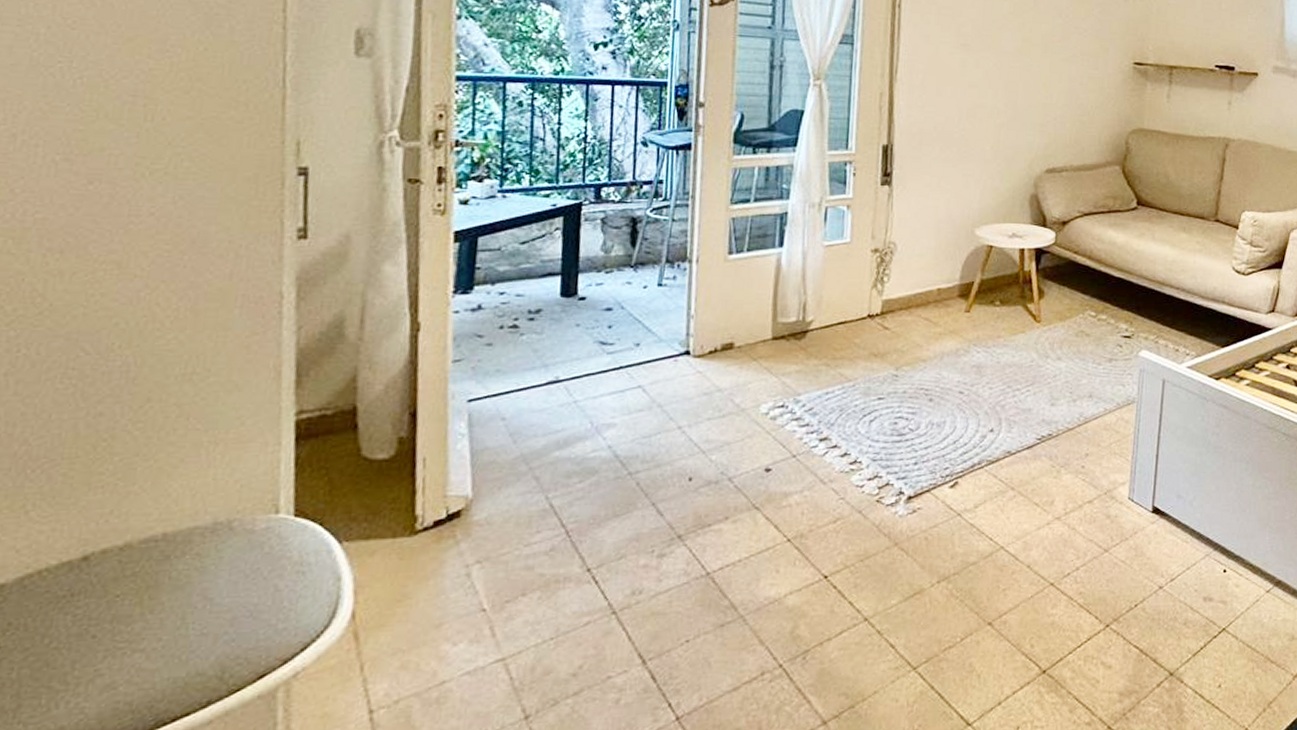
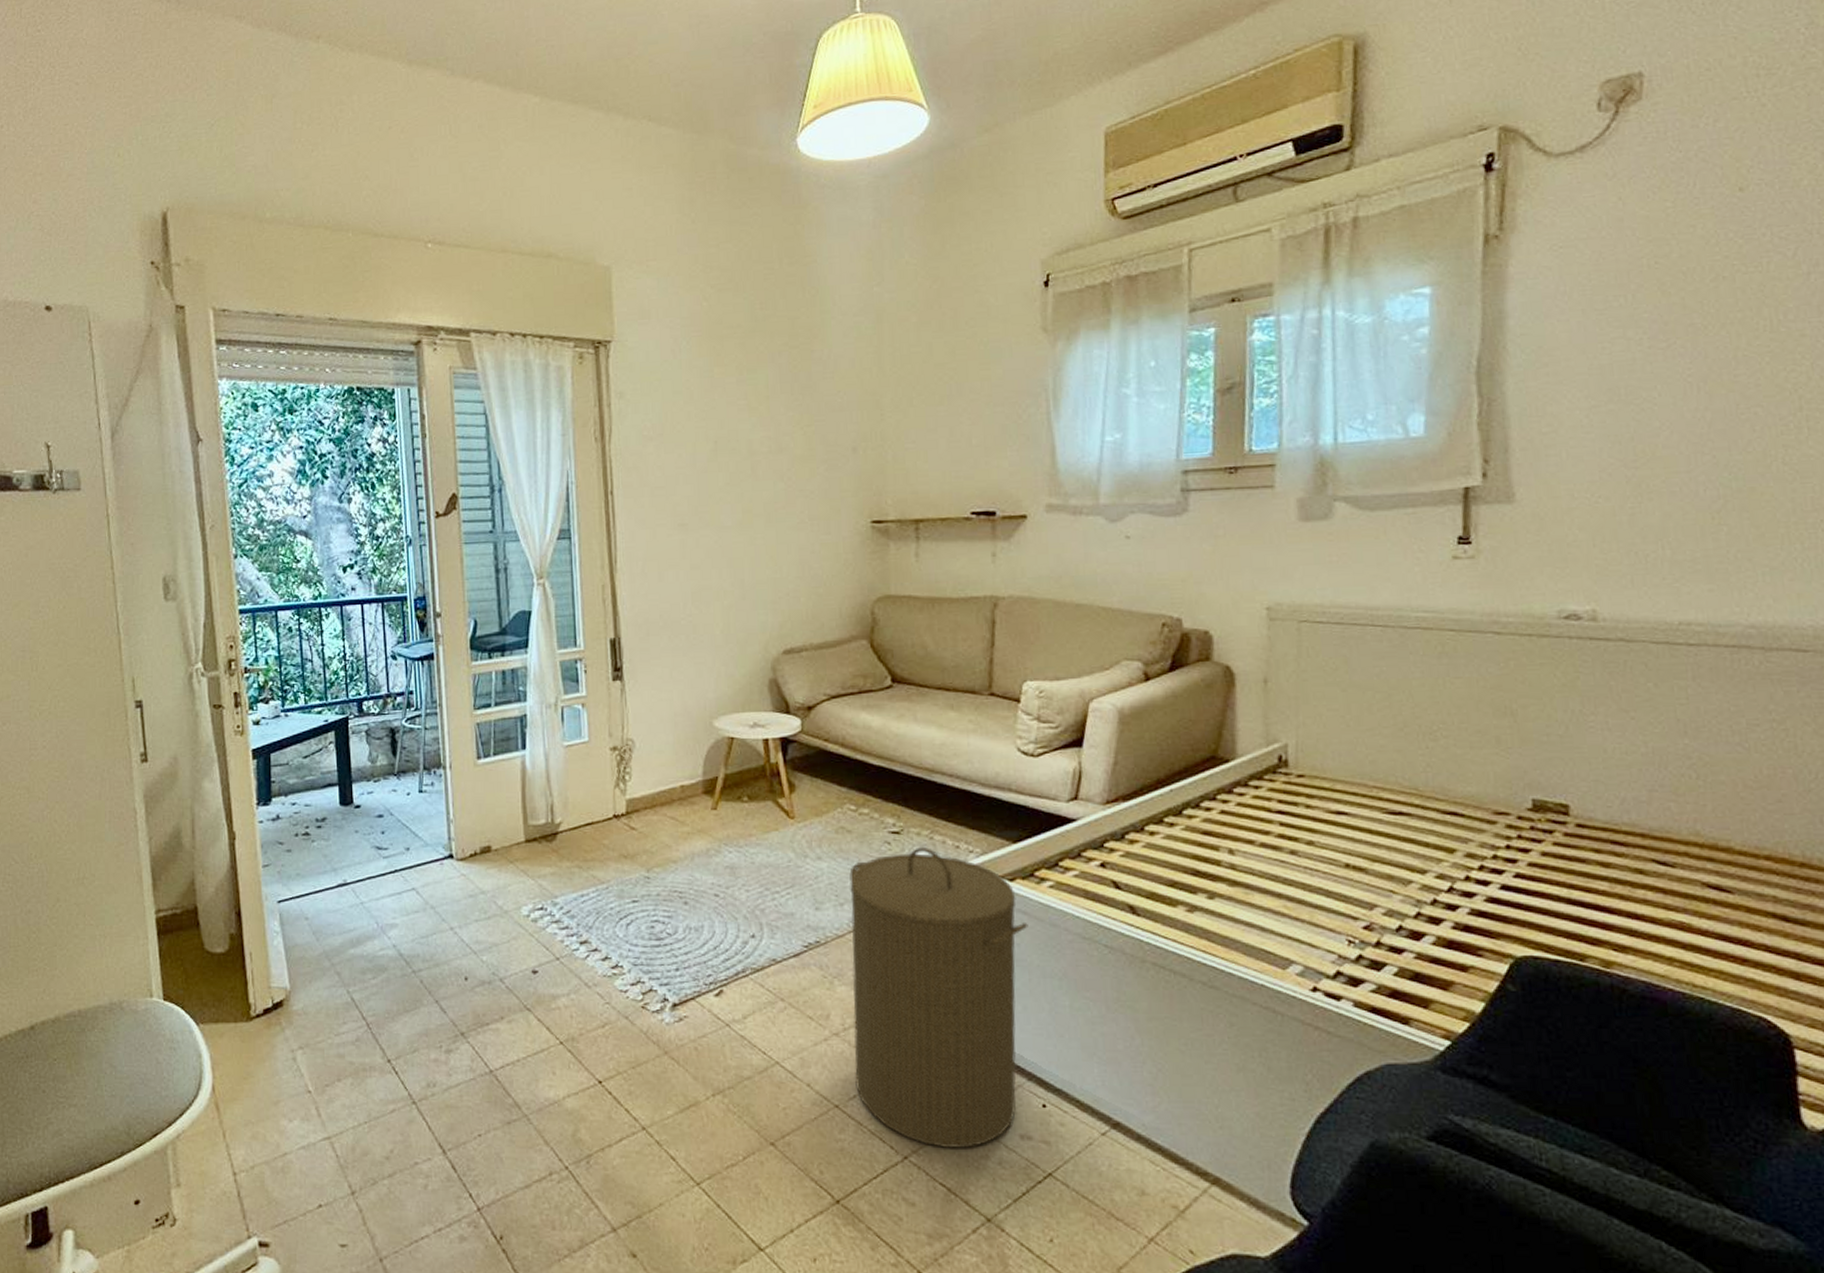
laundry hamper: none [1071,350,1227,615] -> present [849,847,1028,1149]

